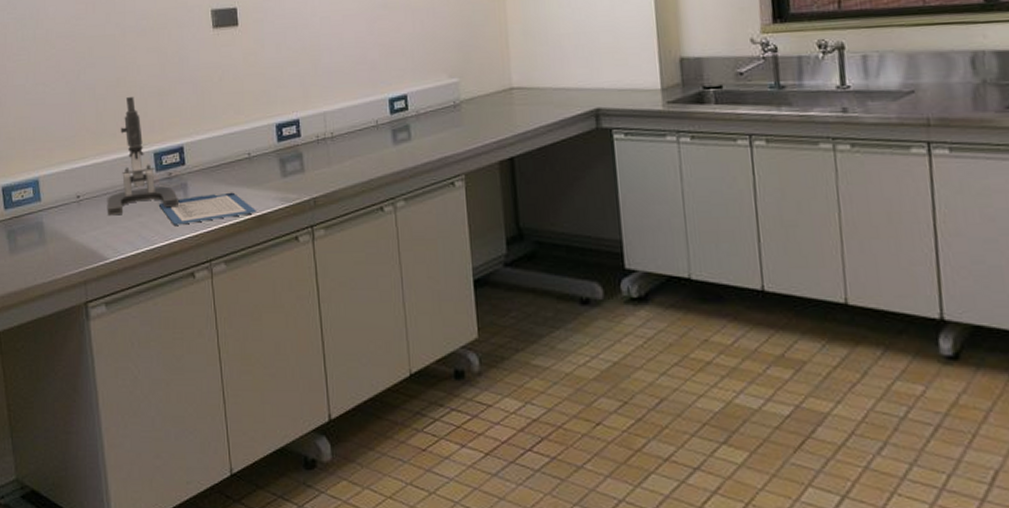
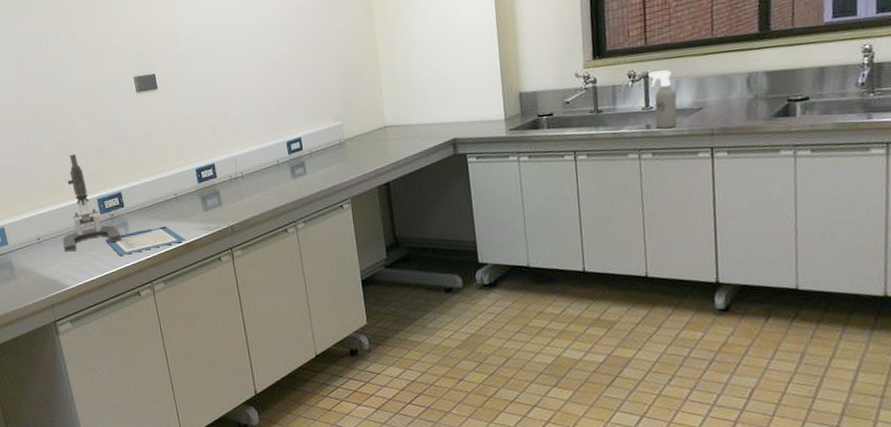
spray bottle: none [843,41,883,115] -> present [648,70,678,129]

